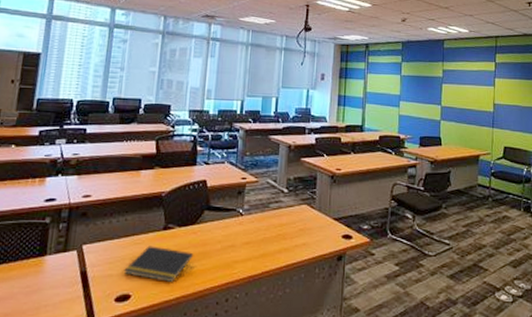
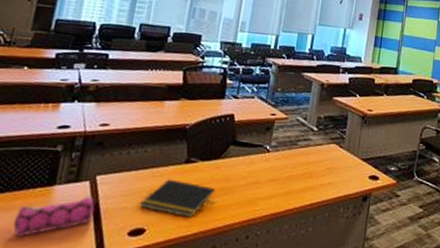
pencil case: none [11,264,84,305] -> present [13,196,95,237]

